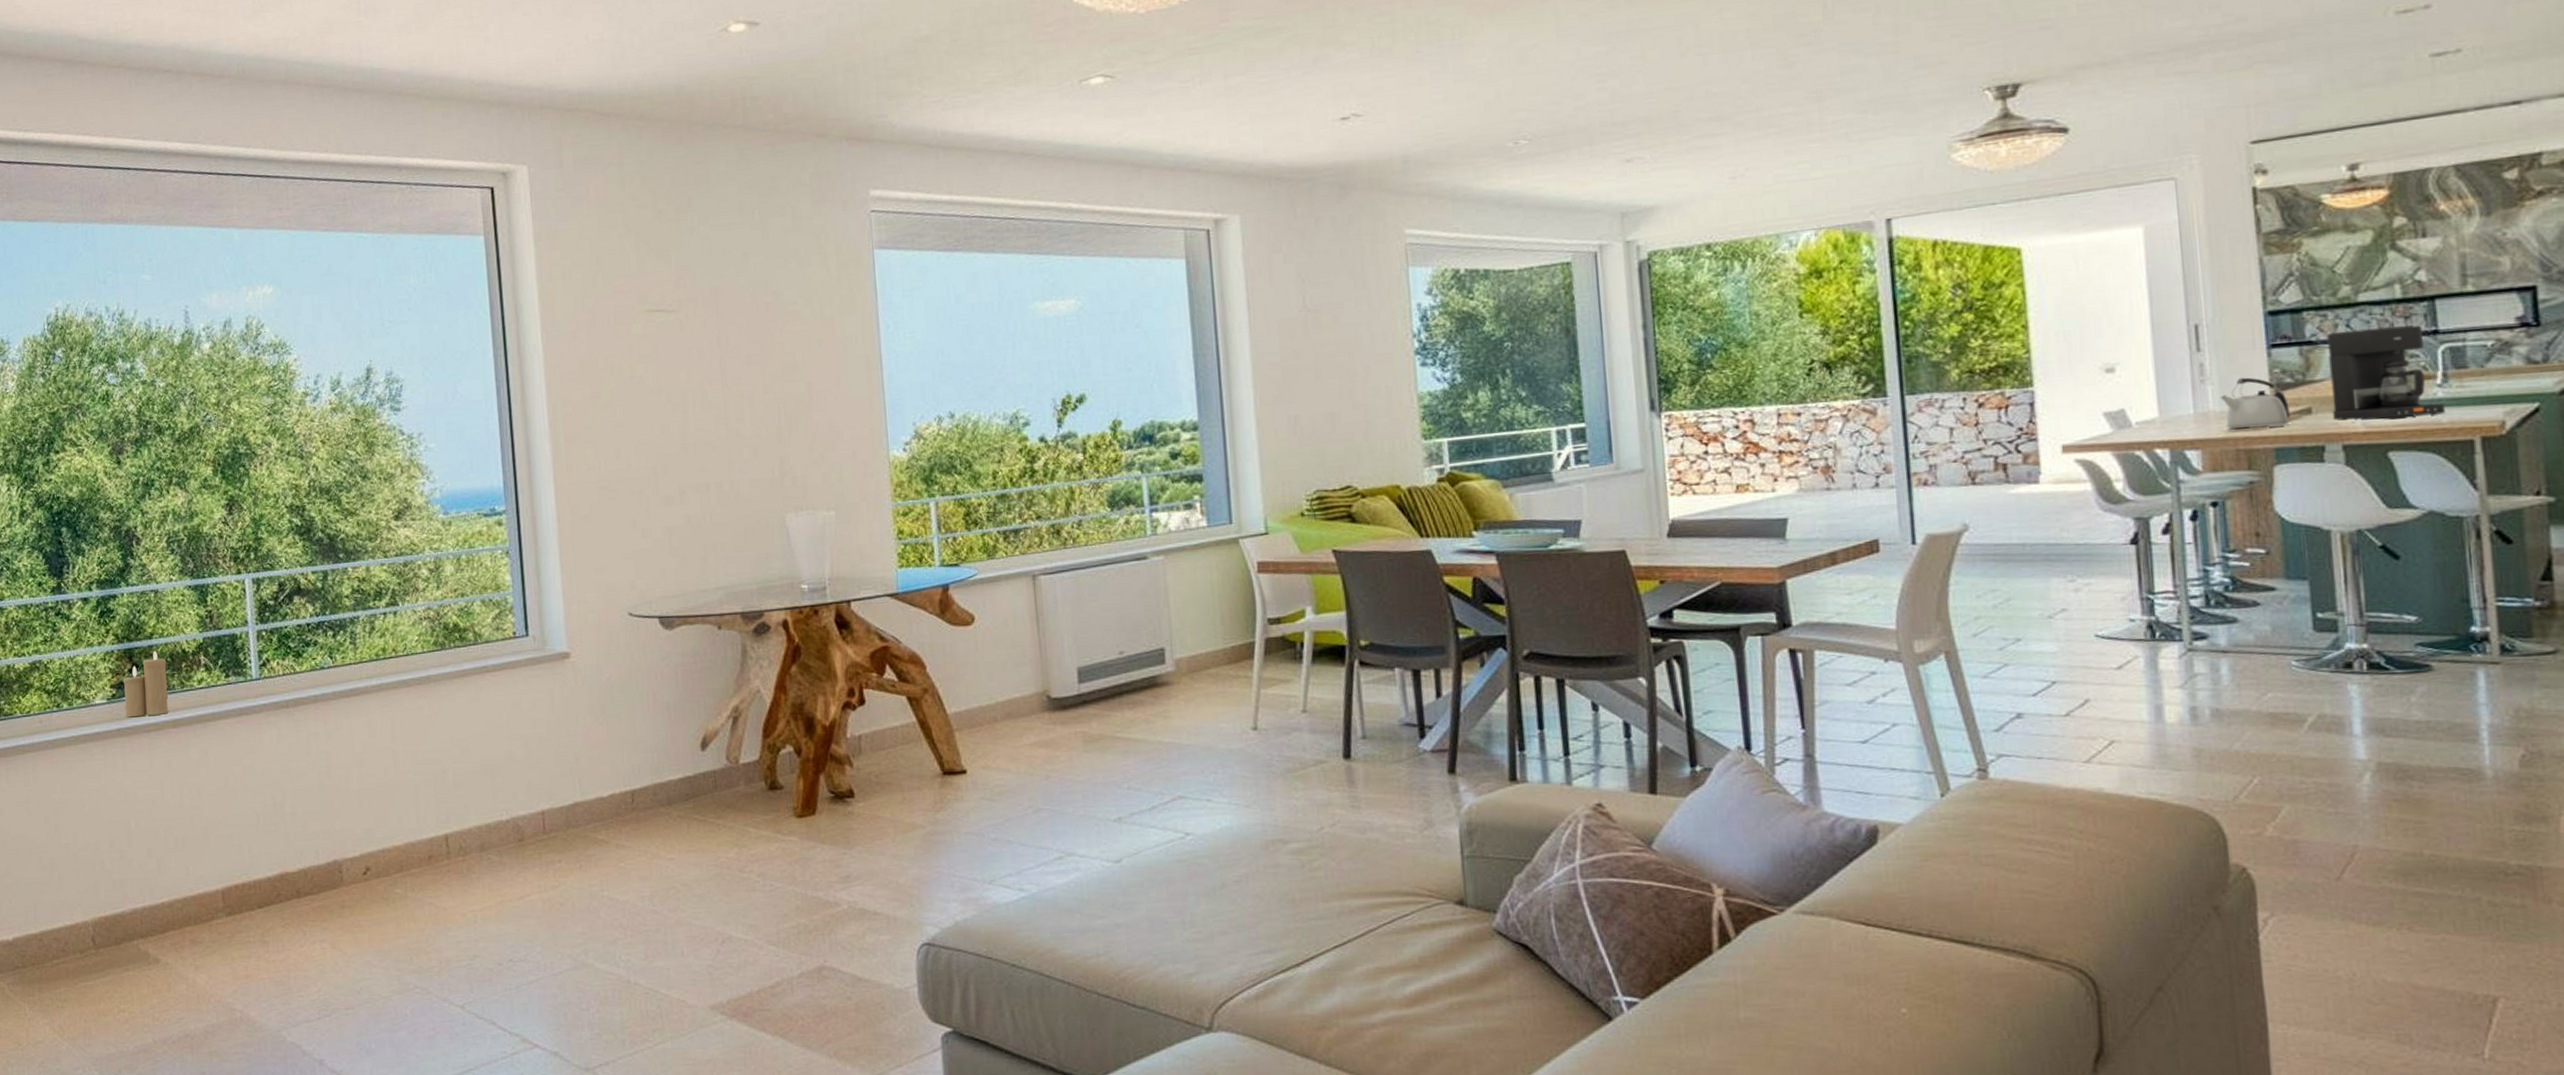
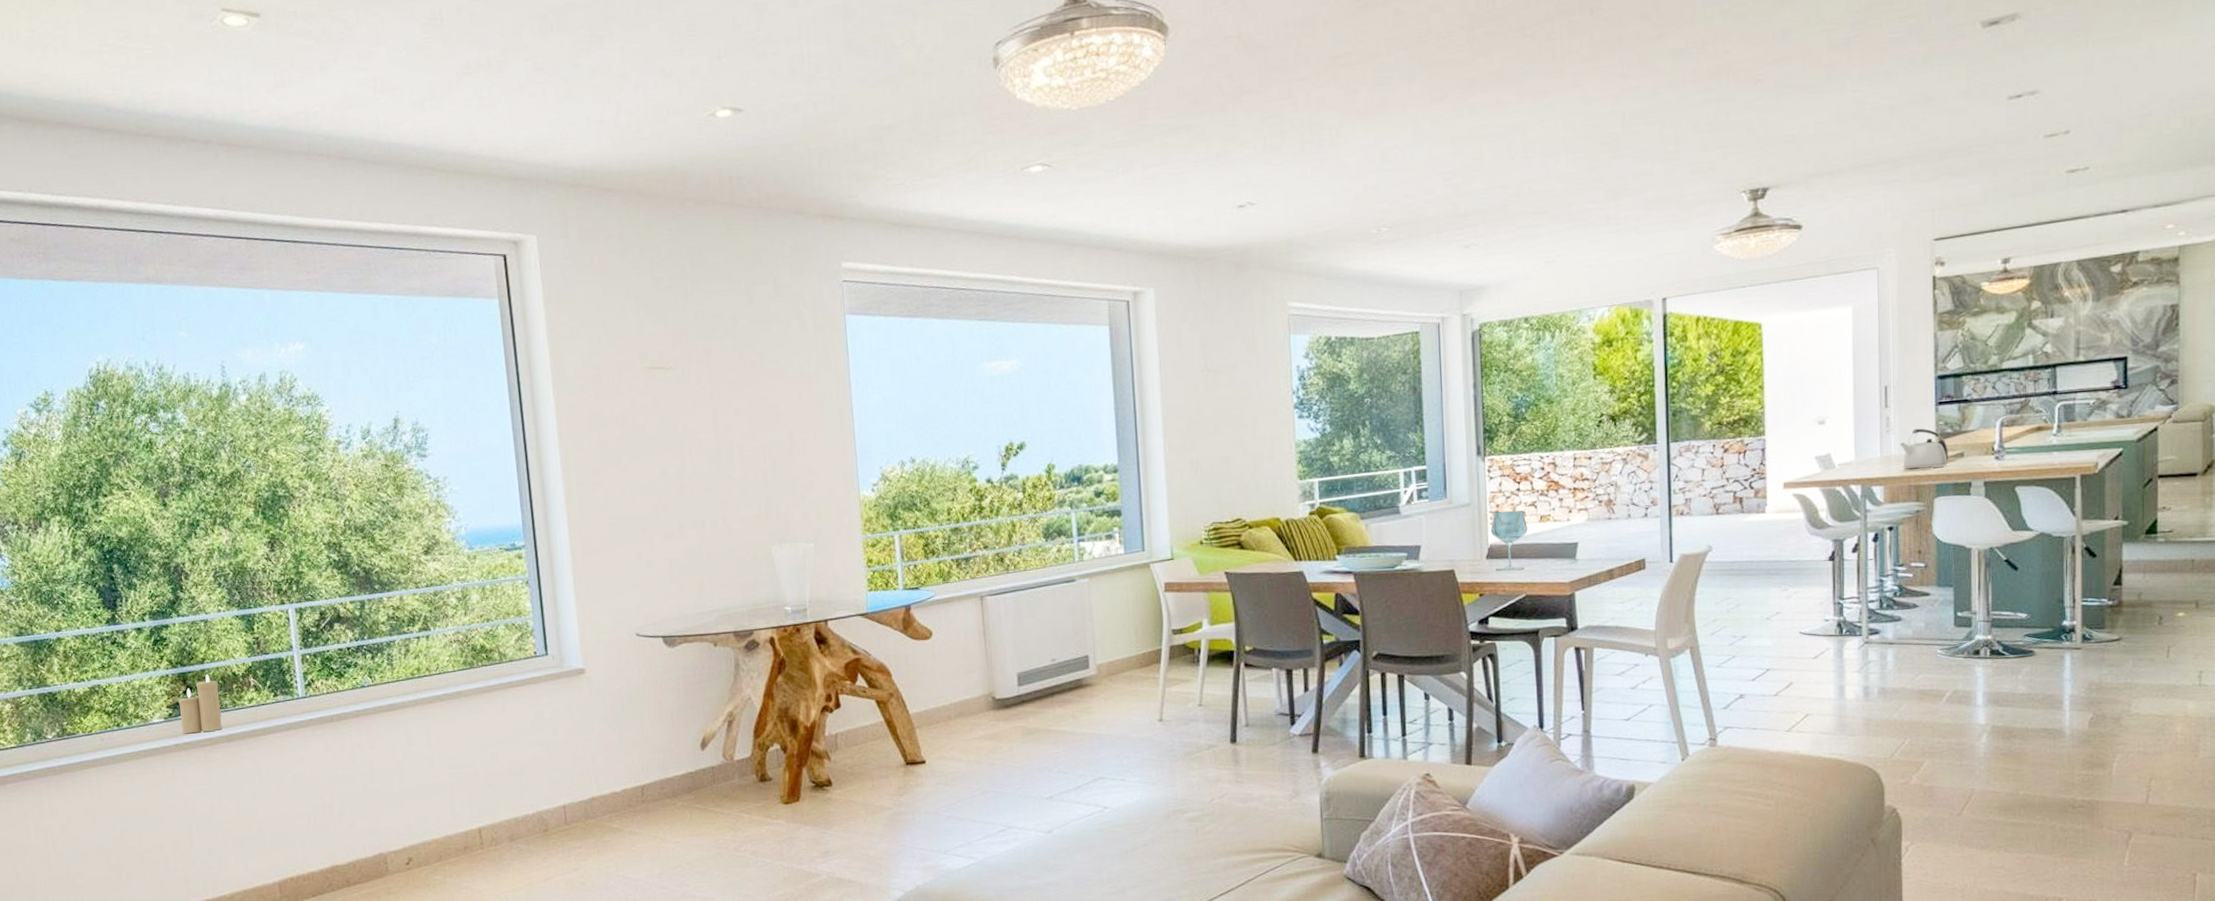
wine glass: none [1671,477,1720,554] -> present [1490,510,1528,572]
coffee maker: present [2327,325,2446,421] -> none [1978,387,2058,462]

